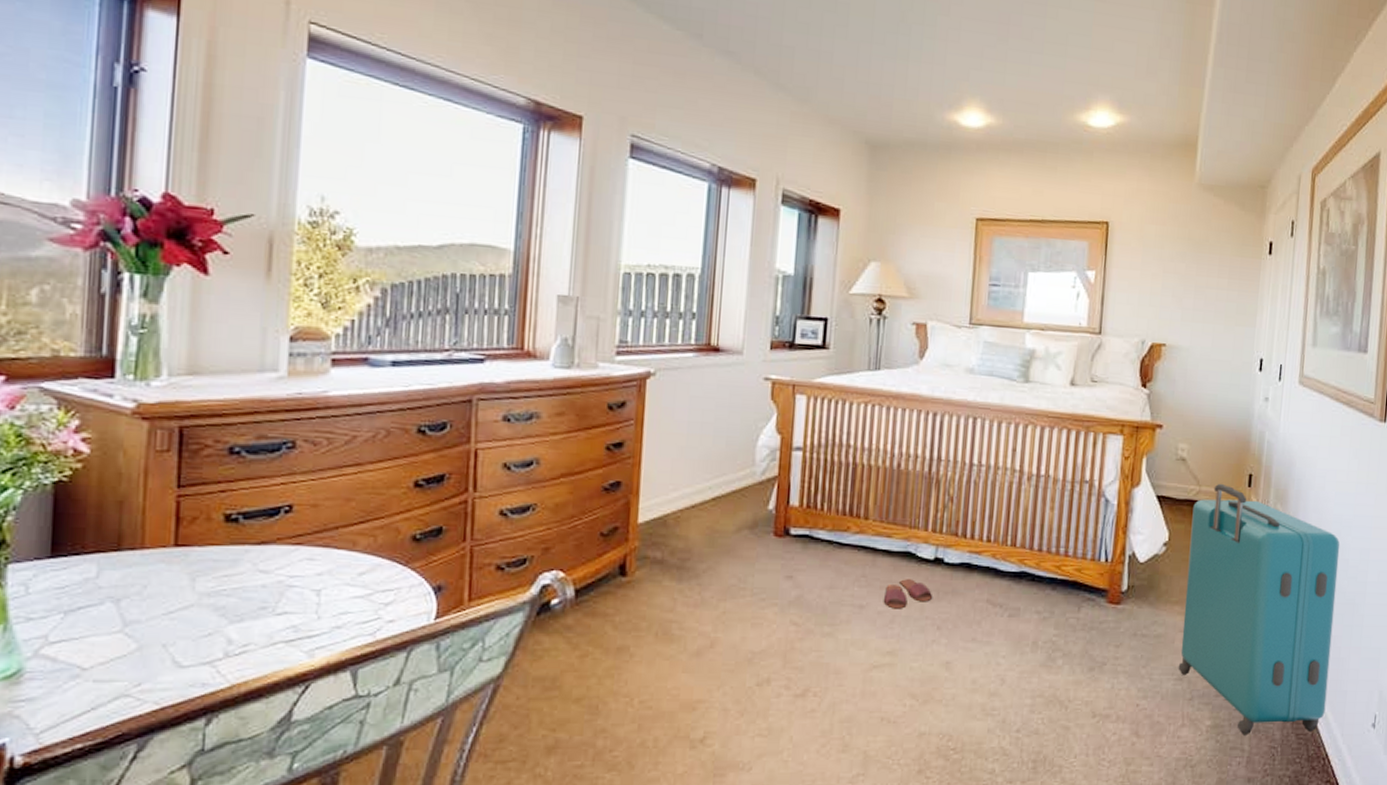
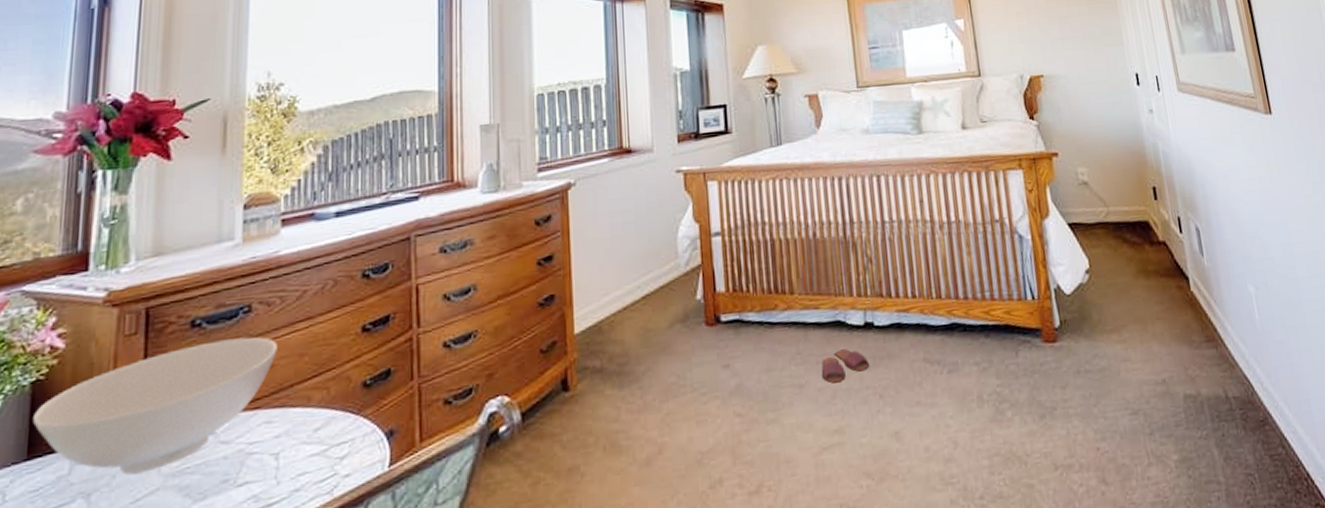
bowl: none [55,471,323,588] -> present [32,336,277,475]
suitcase: present [1178,483,1340,736] -> none [1105,200,1294,466]

